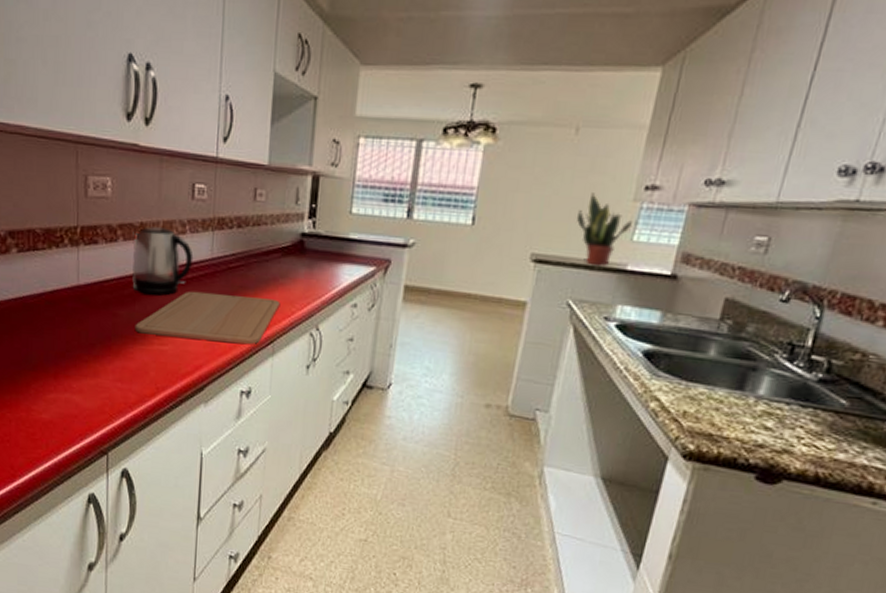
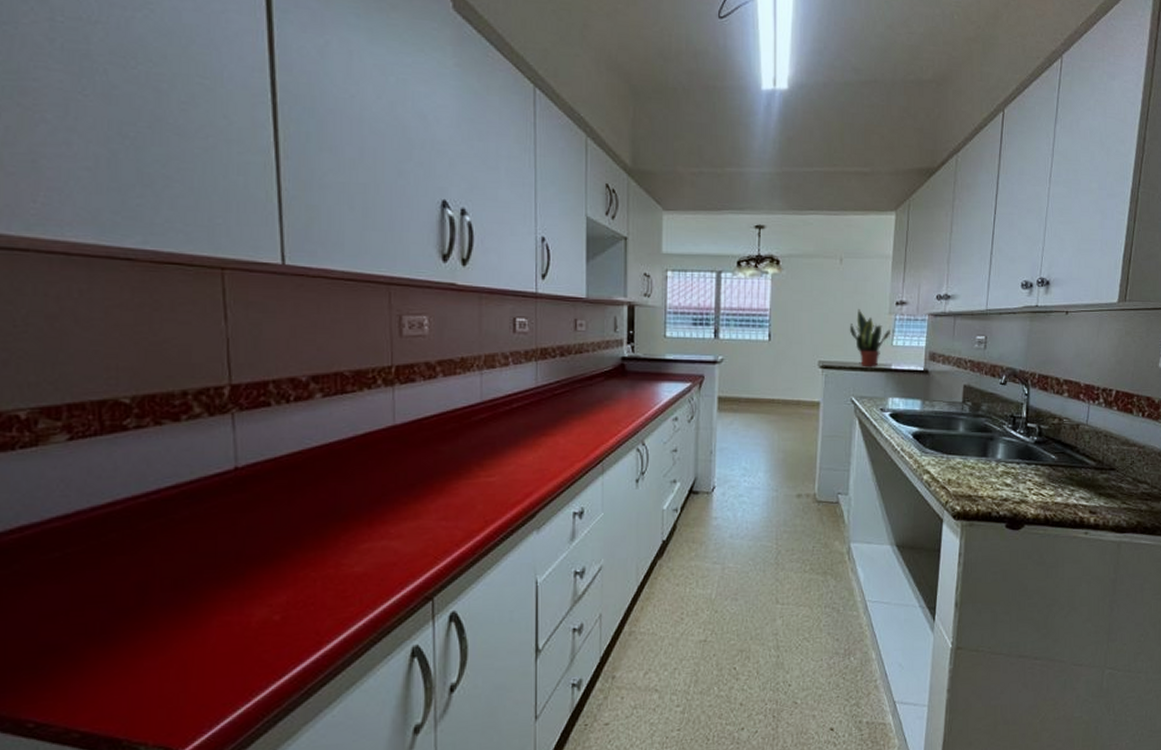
kettle: present [132,227,194,295] -> none [453,361,518,428]
chopping board: present [134,291,281,345] -> none [459,420,607,468]

